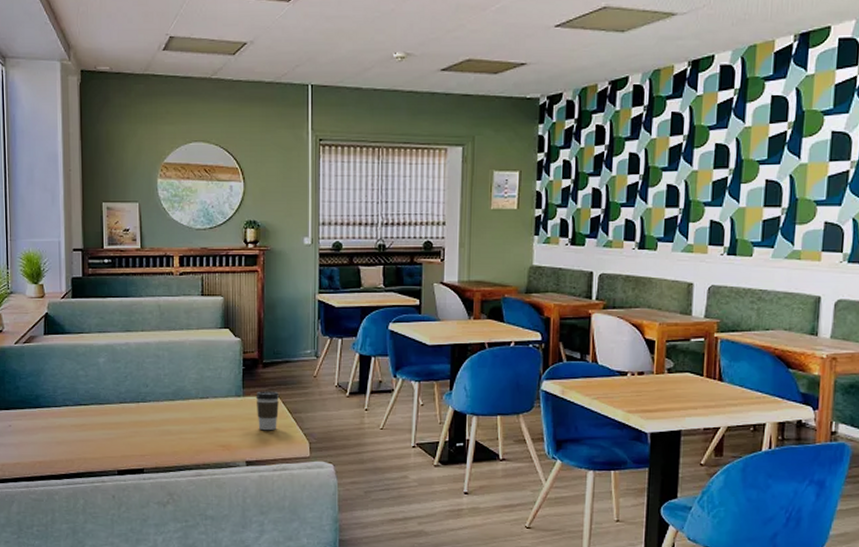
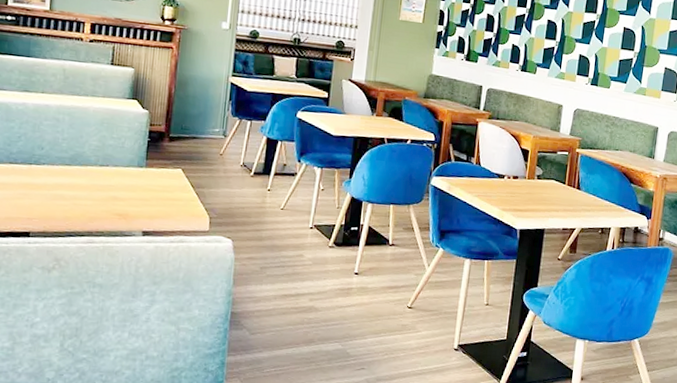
coffee cup: present [255,391,280,430] -> none [158,163,184,203]

